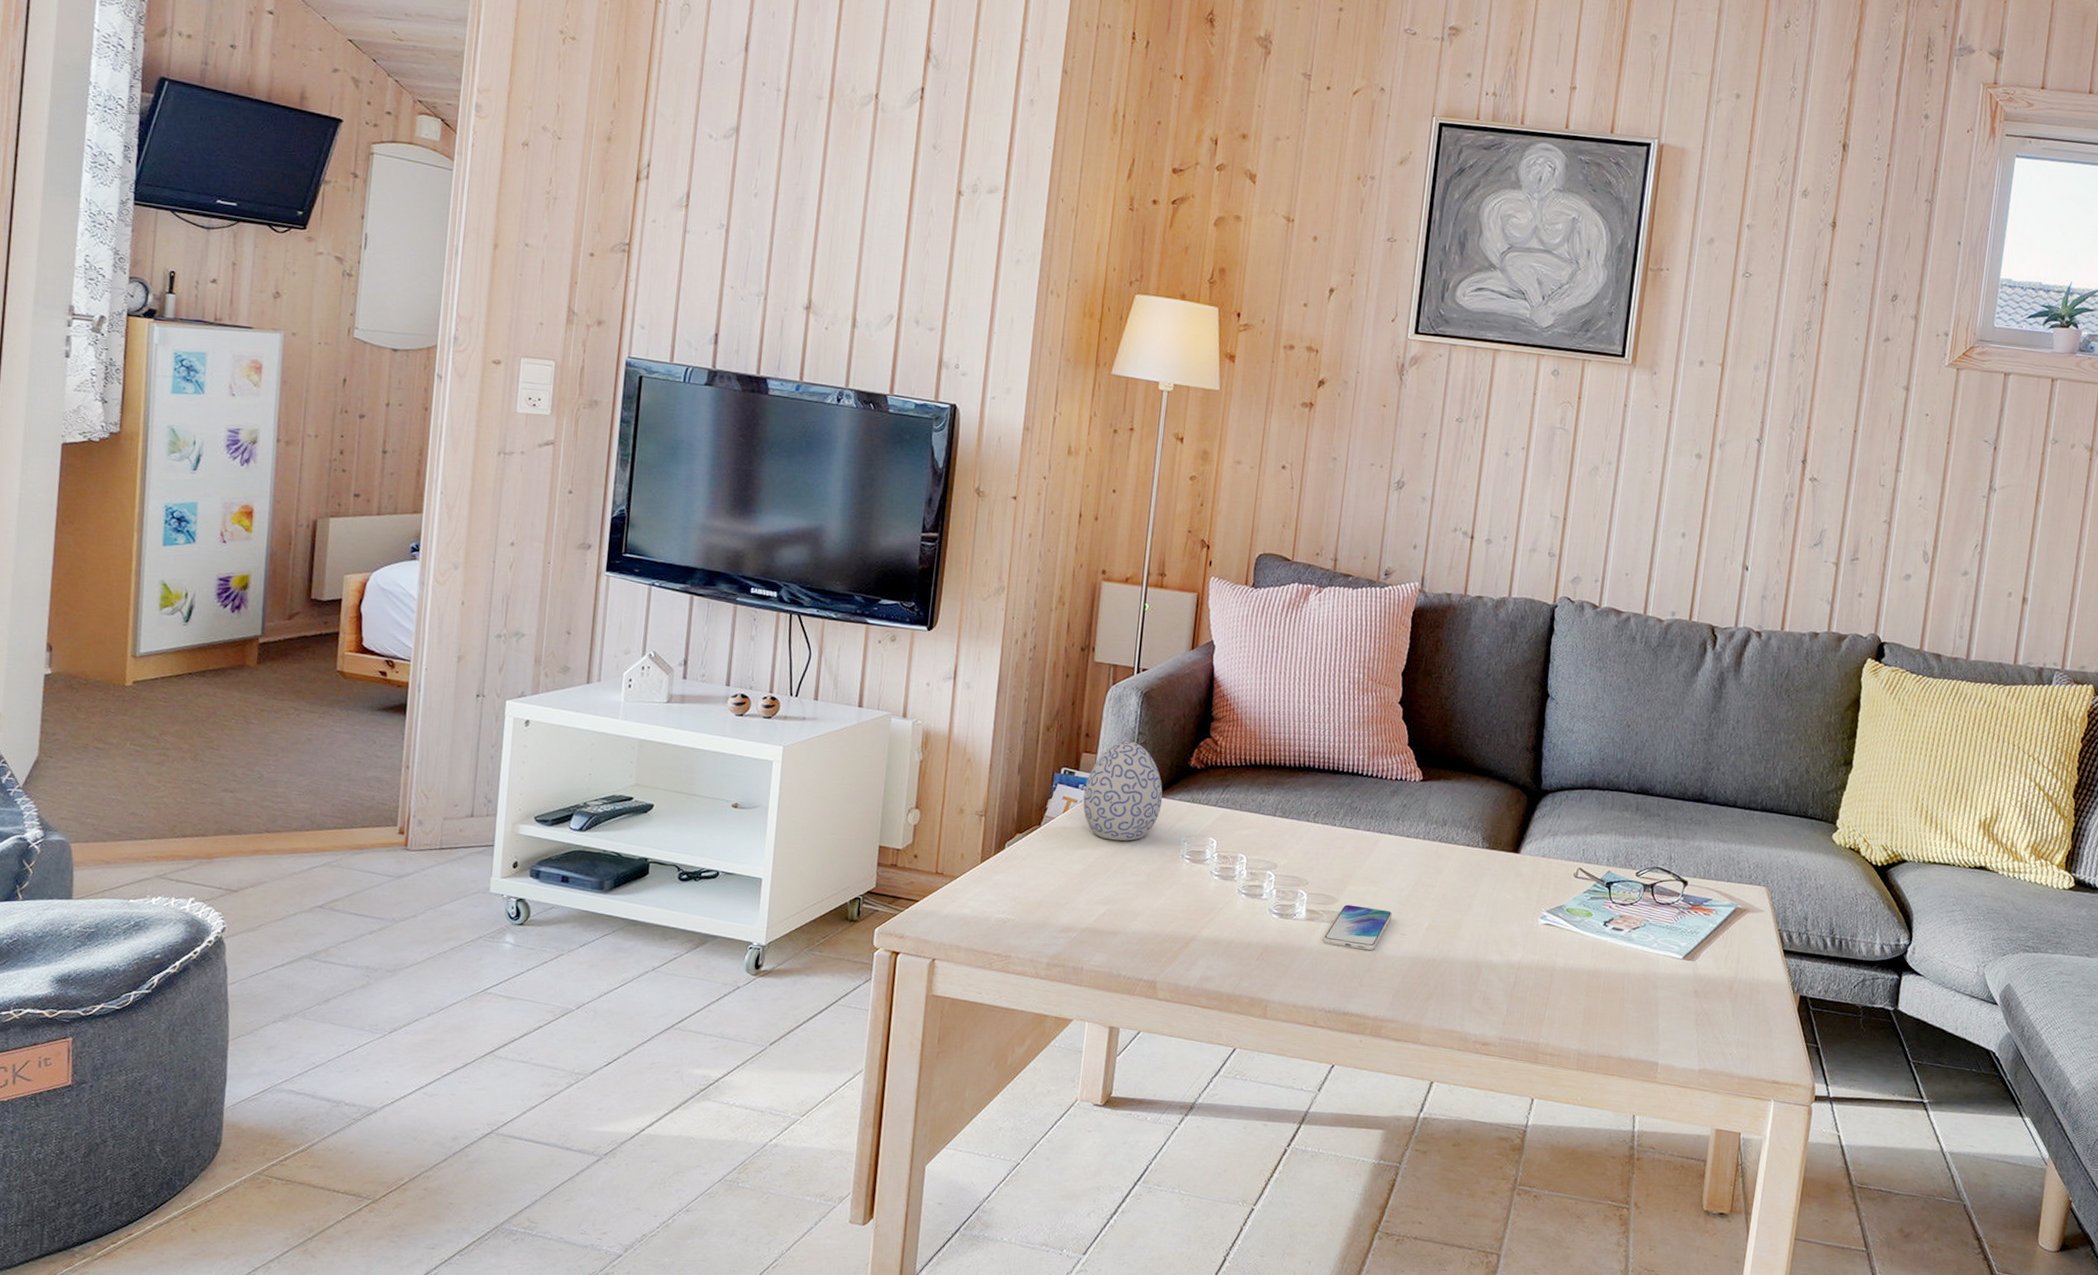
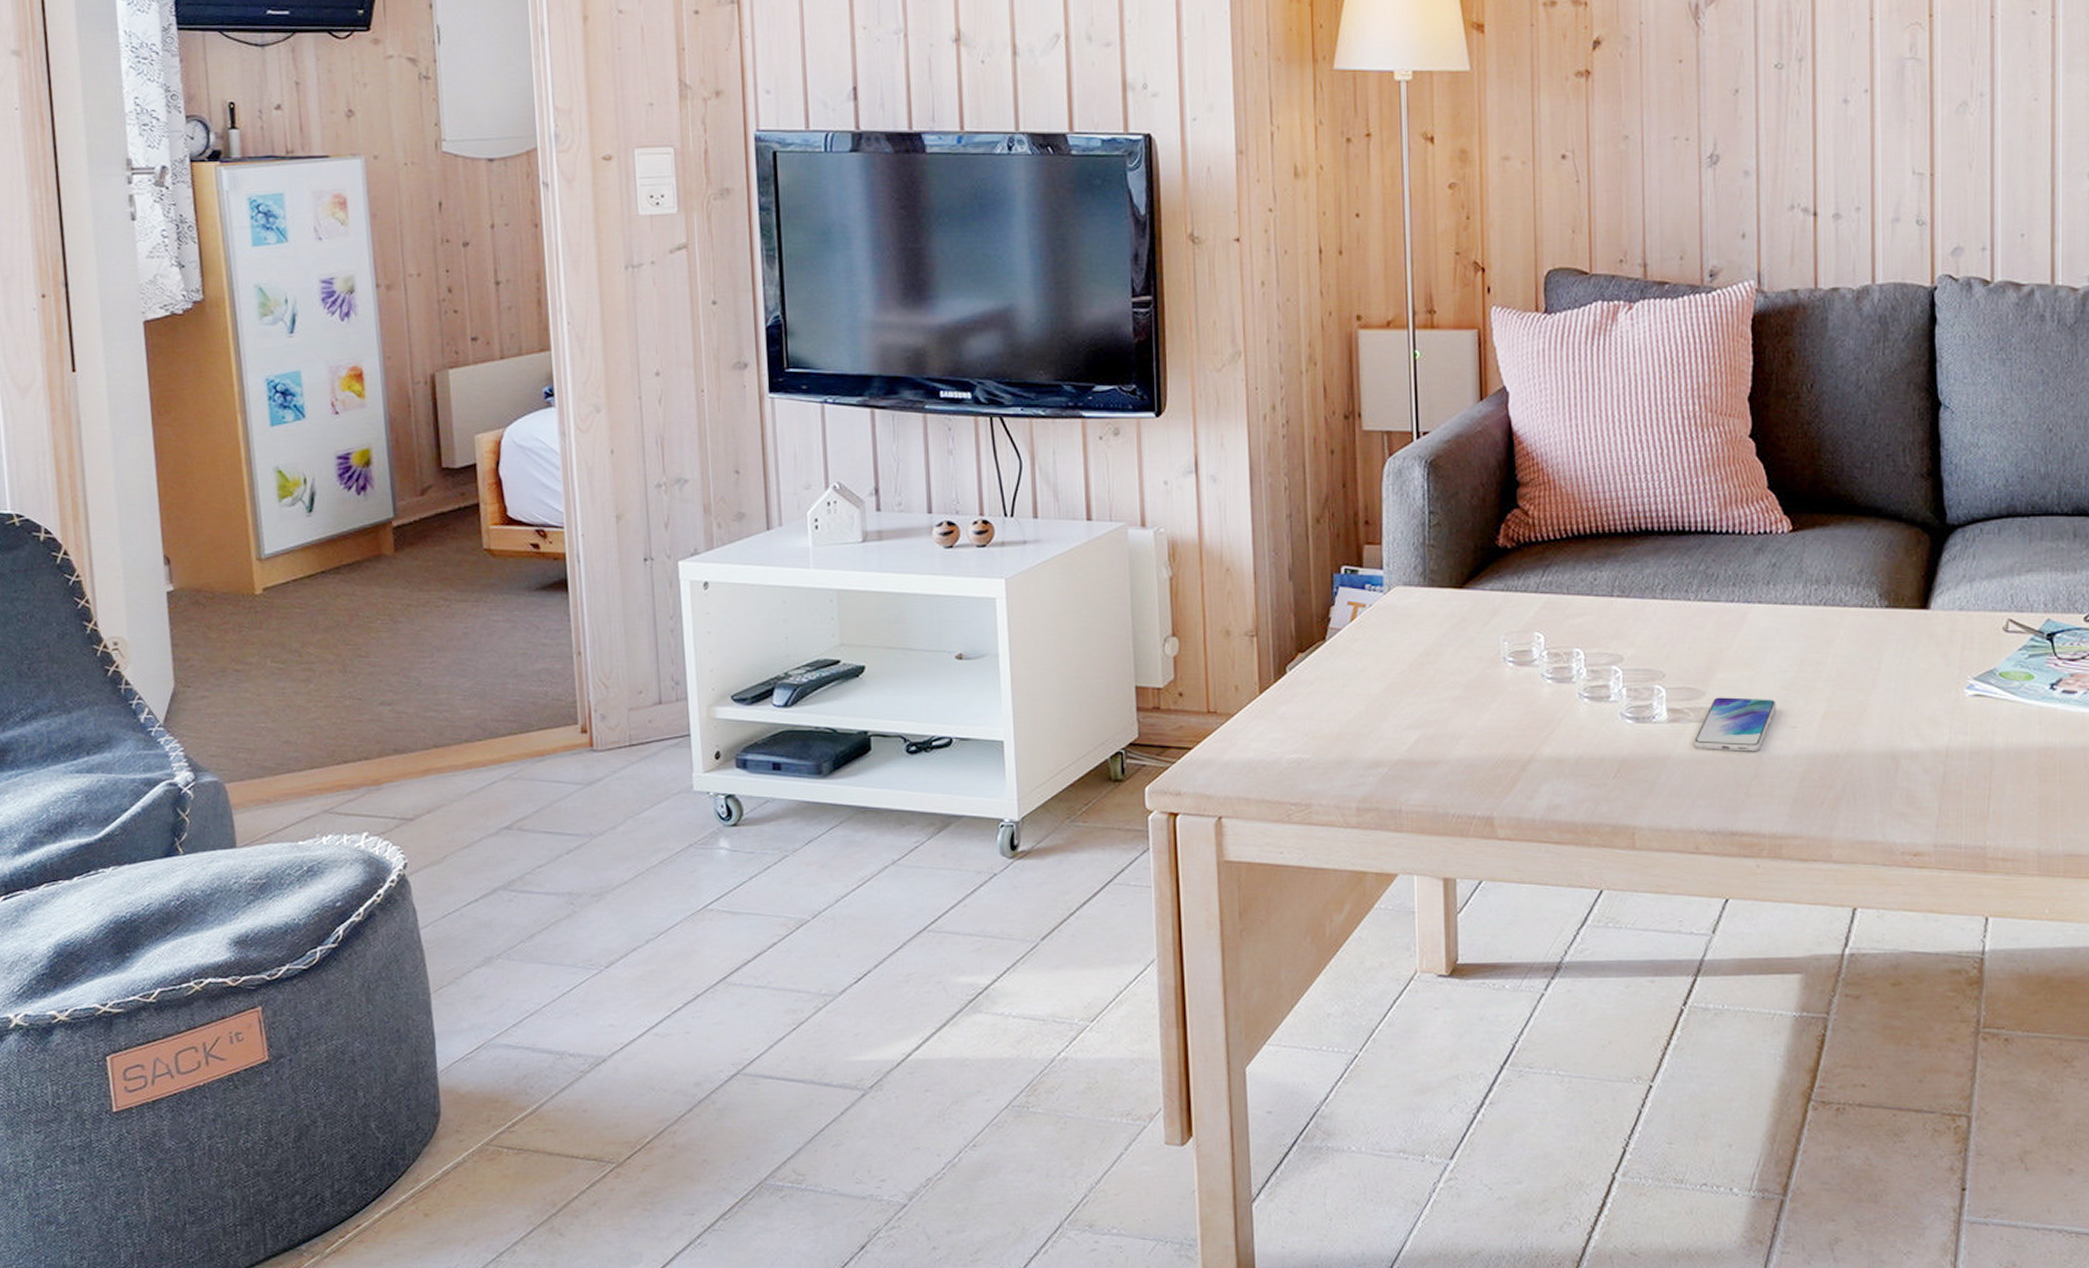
decorative egg: present [1083,740,1163,841] -> none [1373,524,1470,649]

